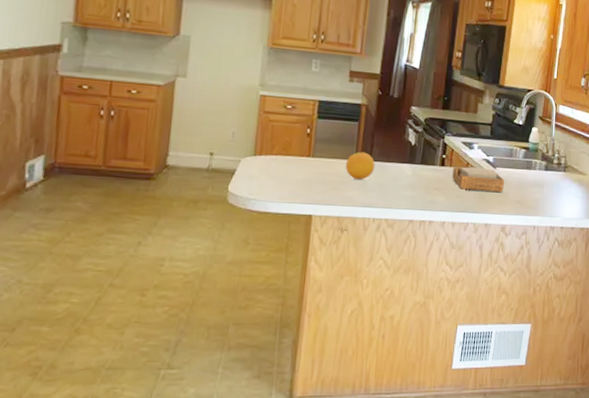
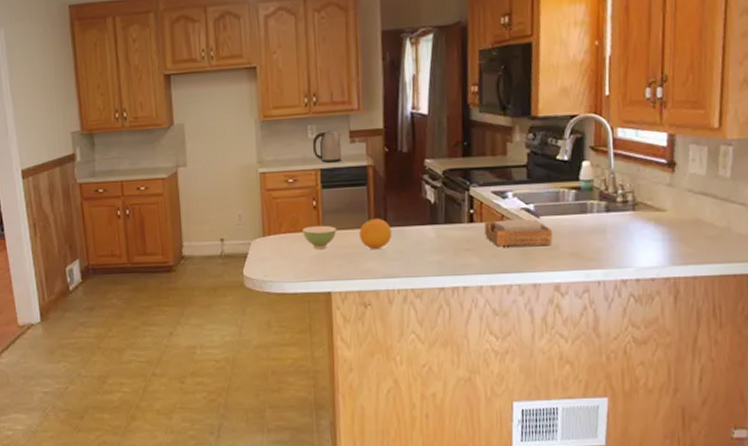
bowl: none [292,151,326,174] -> present [301,225,337,249]
kettle: none [314,67,342,97] -> present [312,130,342,164]

